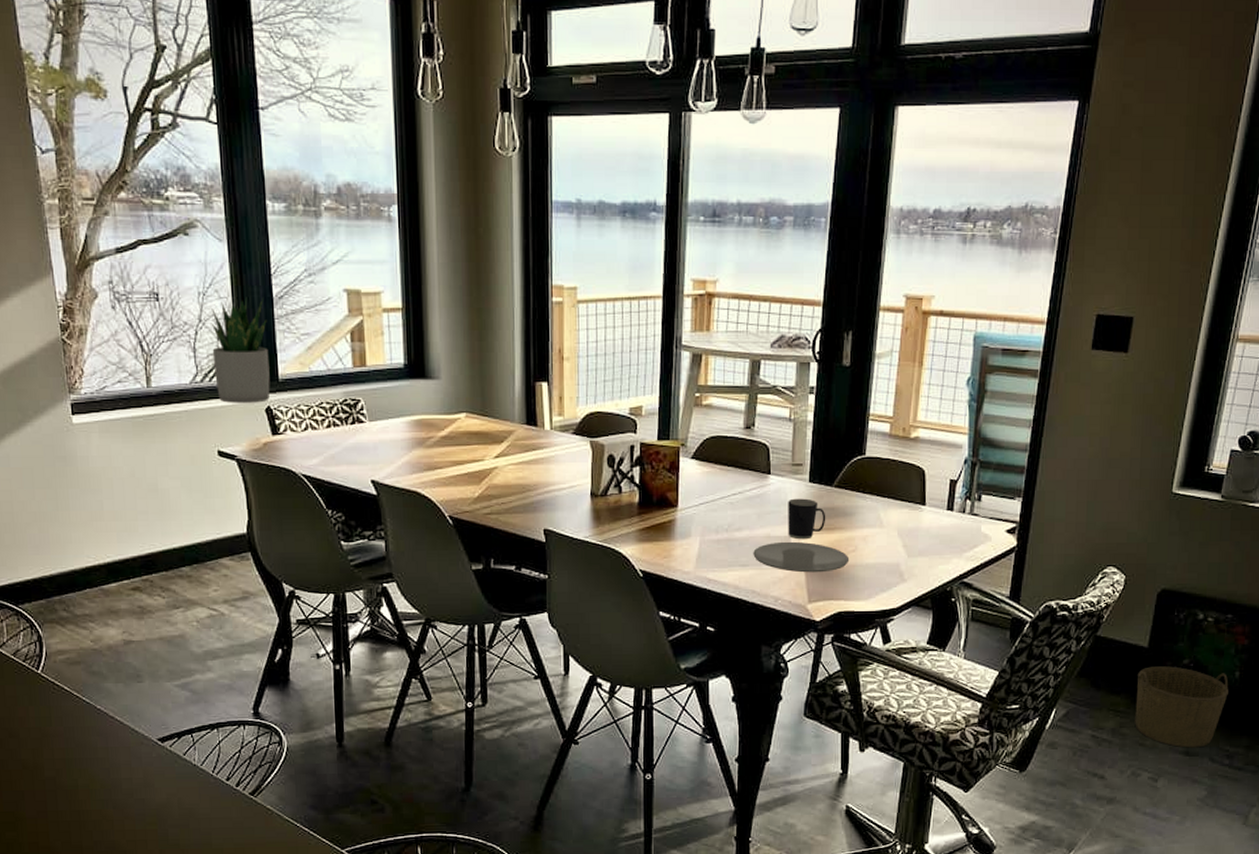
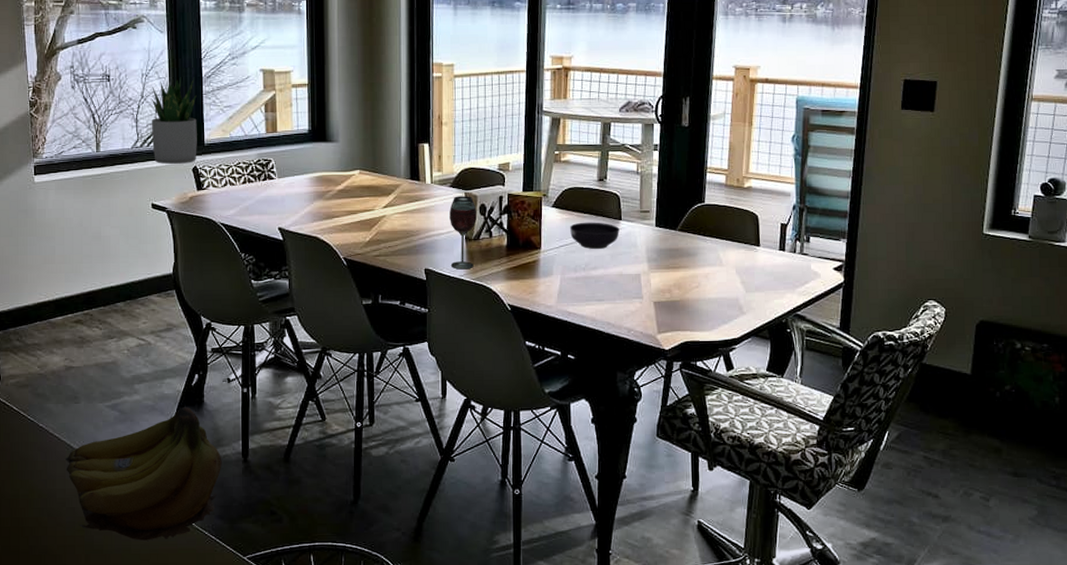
fruit: none [129,686,314,834] -> present [64,407,222,541]
wineglass: none [572,445,604,530] -> present [449,196,476,270]
bowl: none [712,476,768,507] -> present [570,222,620,249]
plate: present [753,541,850,573] -> none [608,278,694,307]
mug: present [788,498,826,540] -> none [637,241,672,277]
basket: present [1135,666,1229,748] -> none [963,392,1050,469]

